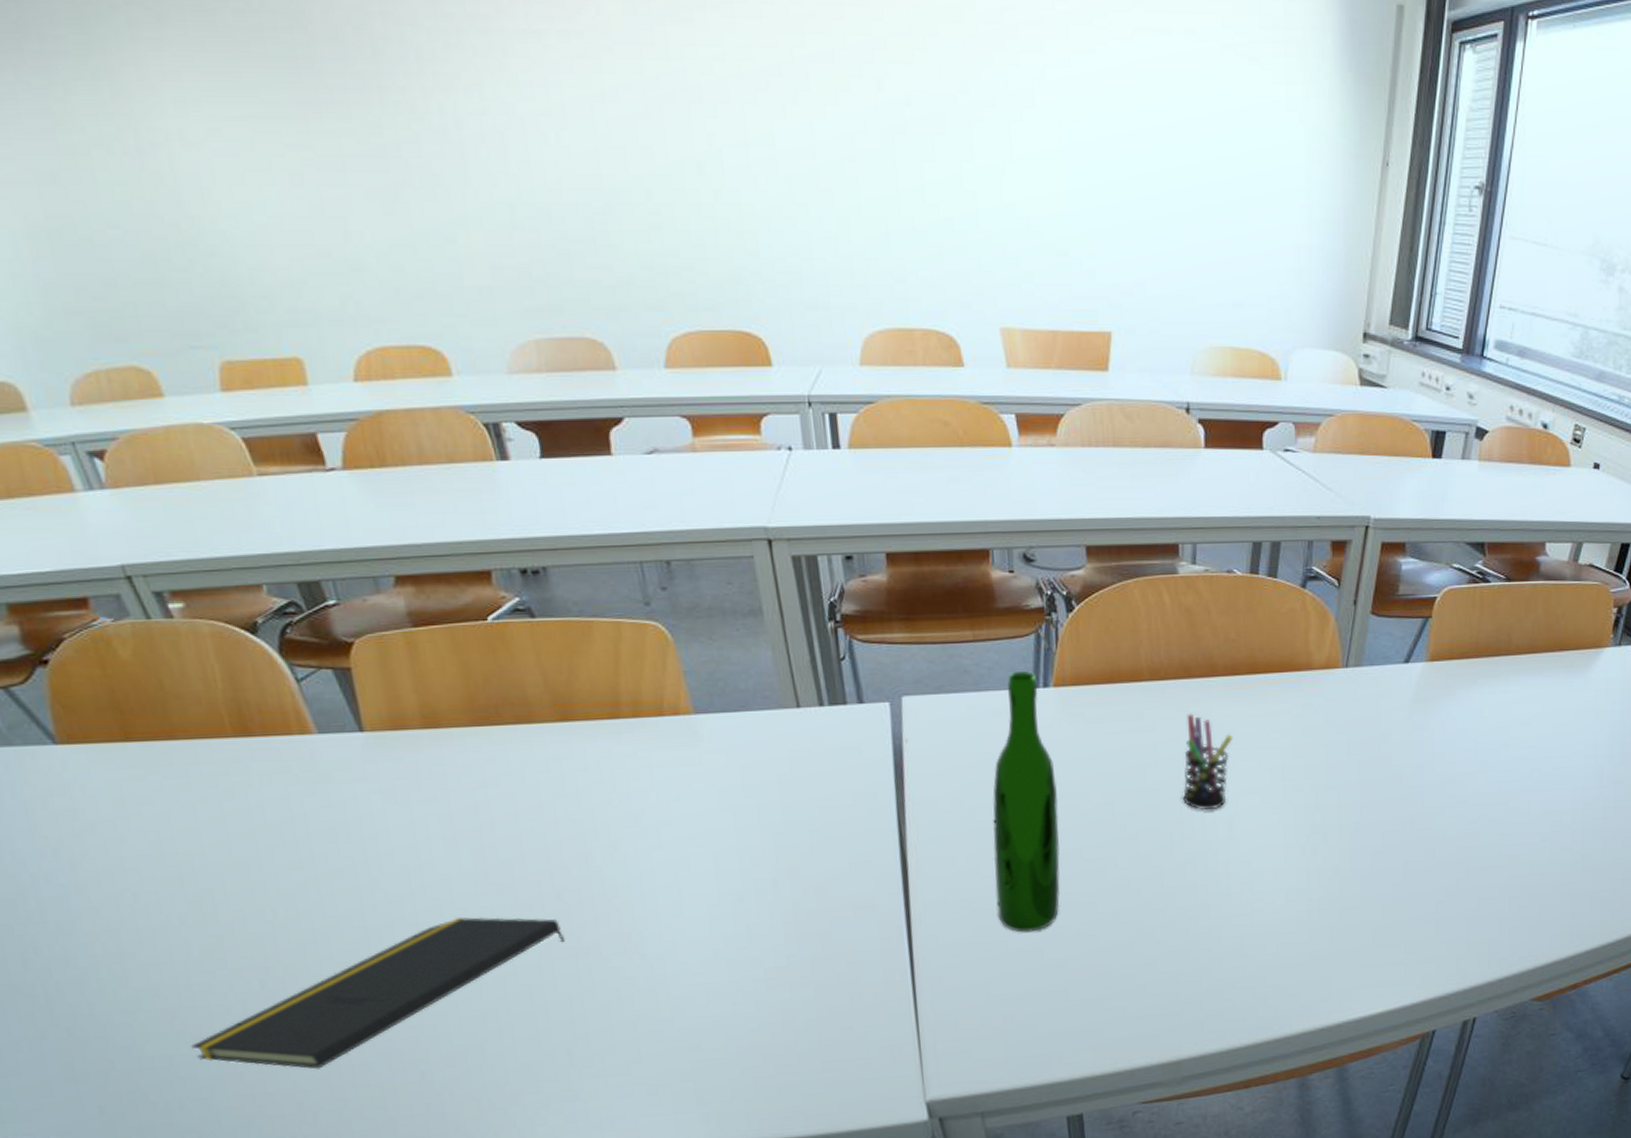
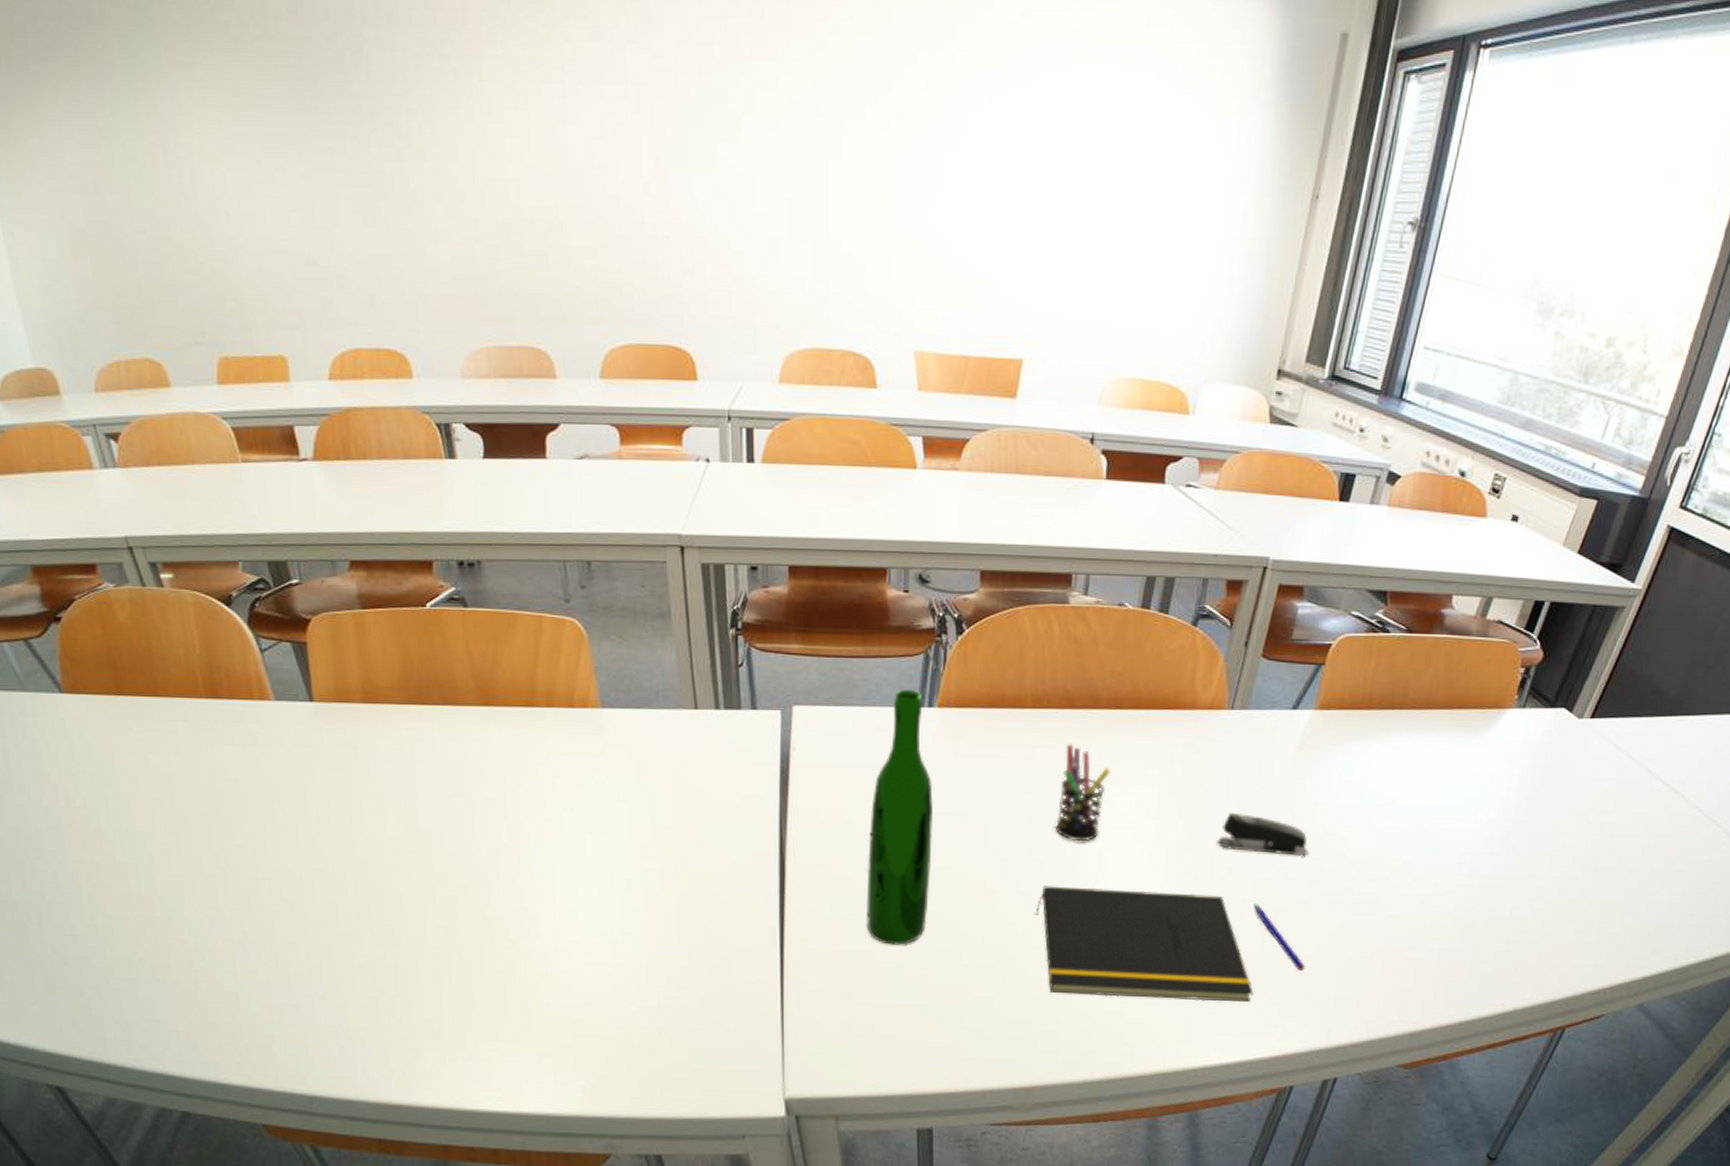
notepad: present [191,916,564,1069] -> none [150,879,470,1005]
notepad: none [1170,851,1390,964] -> present [1036,886,1254,1003]
stapler: none [1344,768,1431,806] -> present [1219,812,1309,856]
pen: none [1383,855,1437,918] -> present [1254,903,1305,972]

